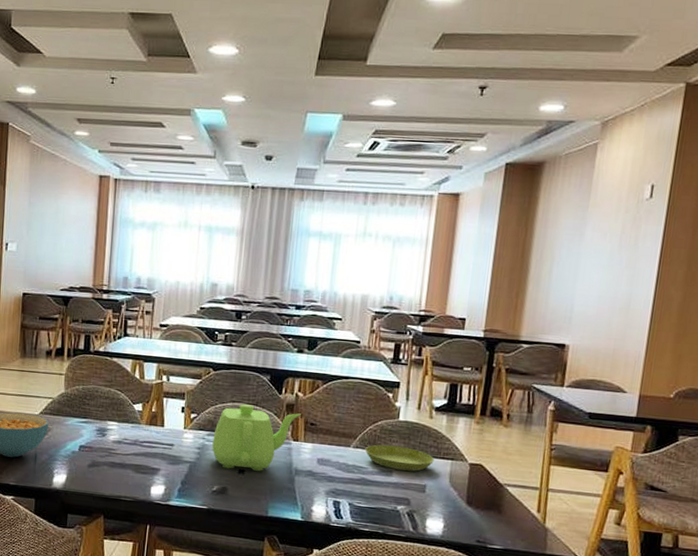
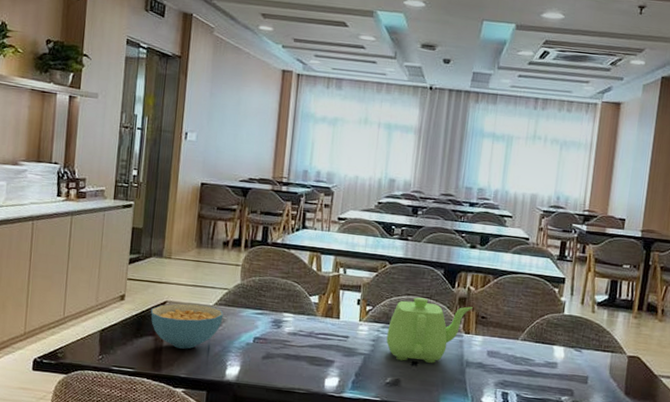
saucer: present [365,444,434,472] -> none [532,337,596,364]

